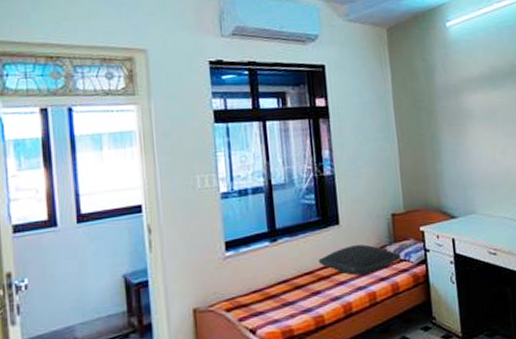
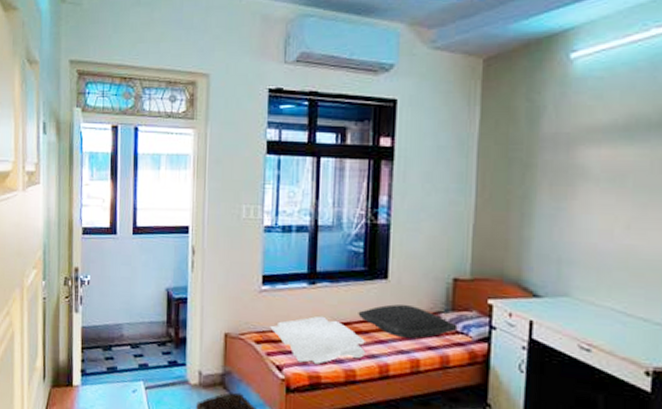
cushion: none [239,270,331,321] -> present [270,316,367,364]

